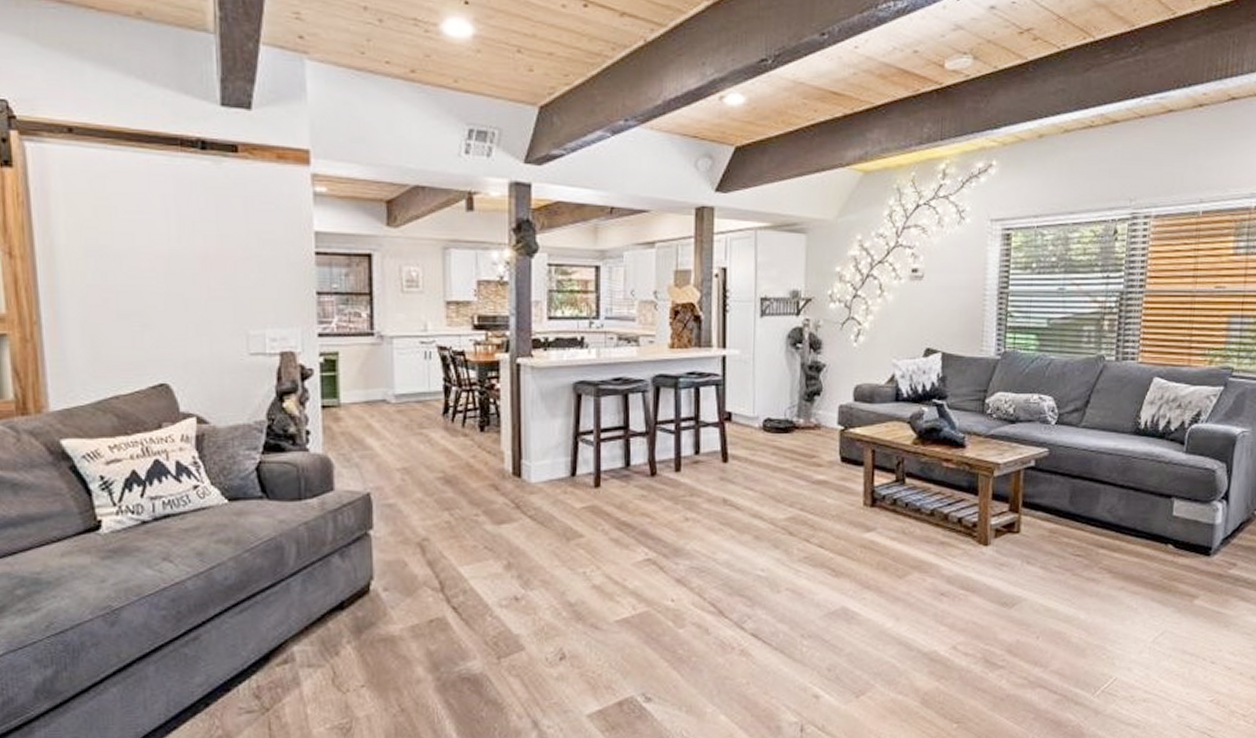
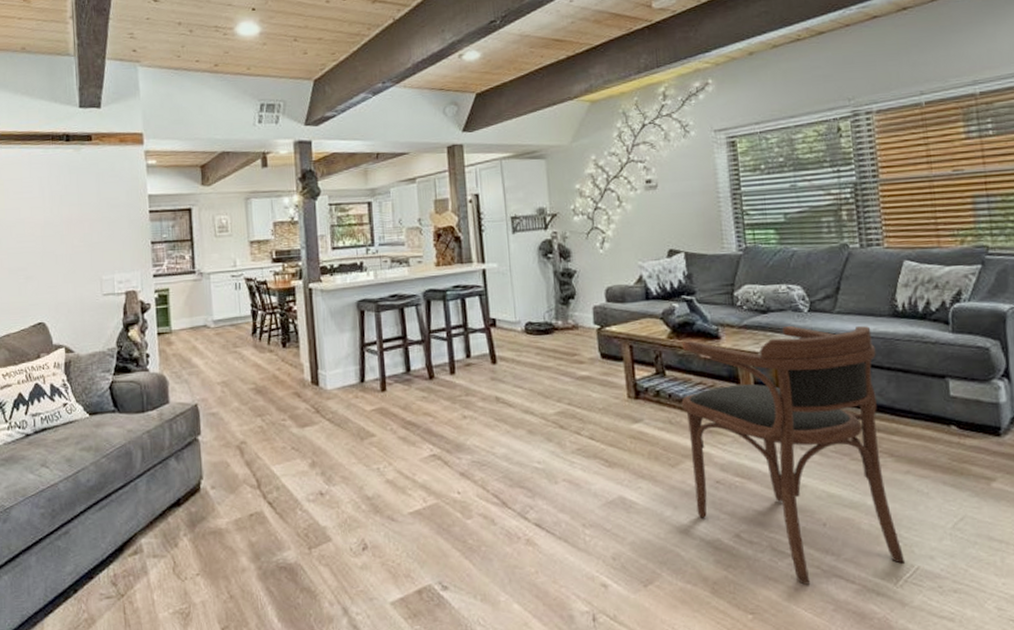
armchair: none [917,438,1113,695] -> present [681,326,906,585]

